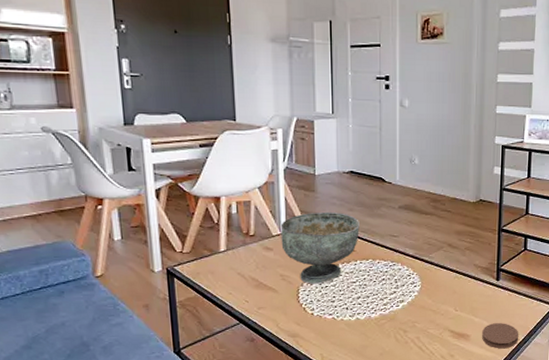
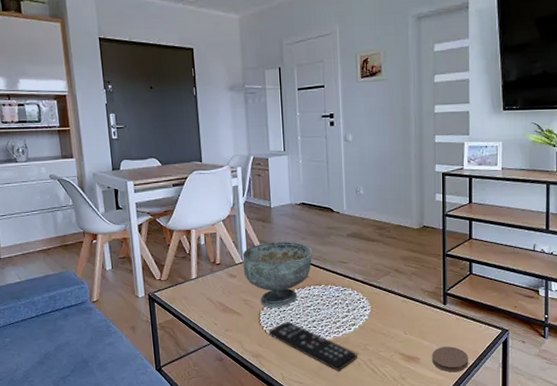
remote control: none [308,298,404,351] -> present [268,321,357,372]

